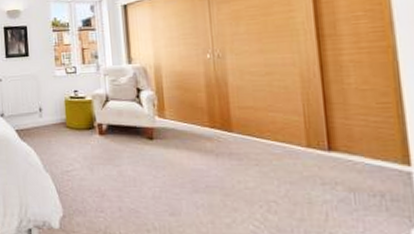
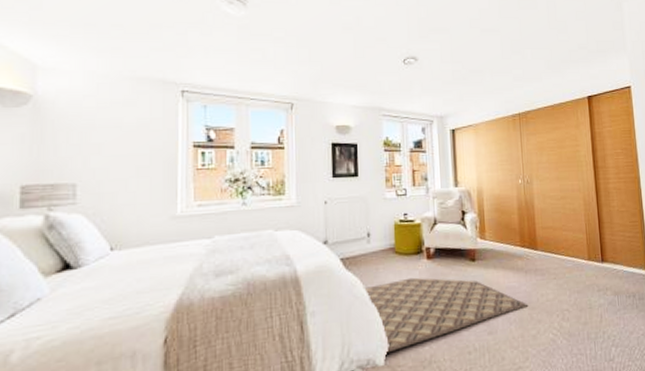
rug: none [36,151,219,218] -> present [363,277,527,353]

